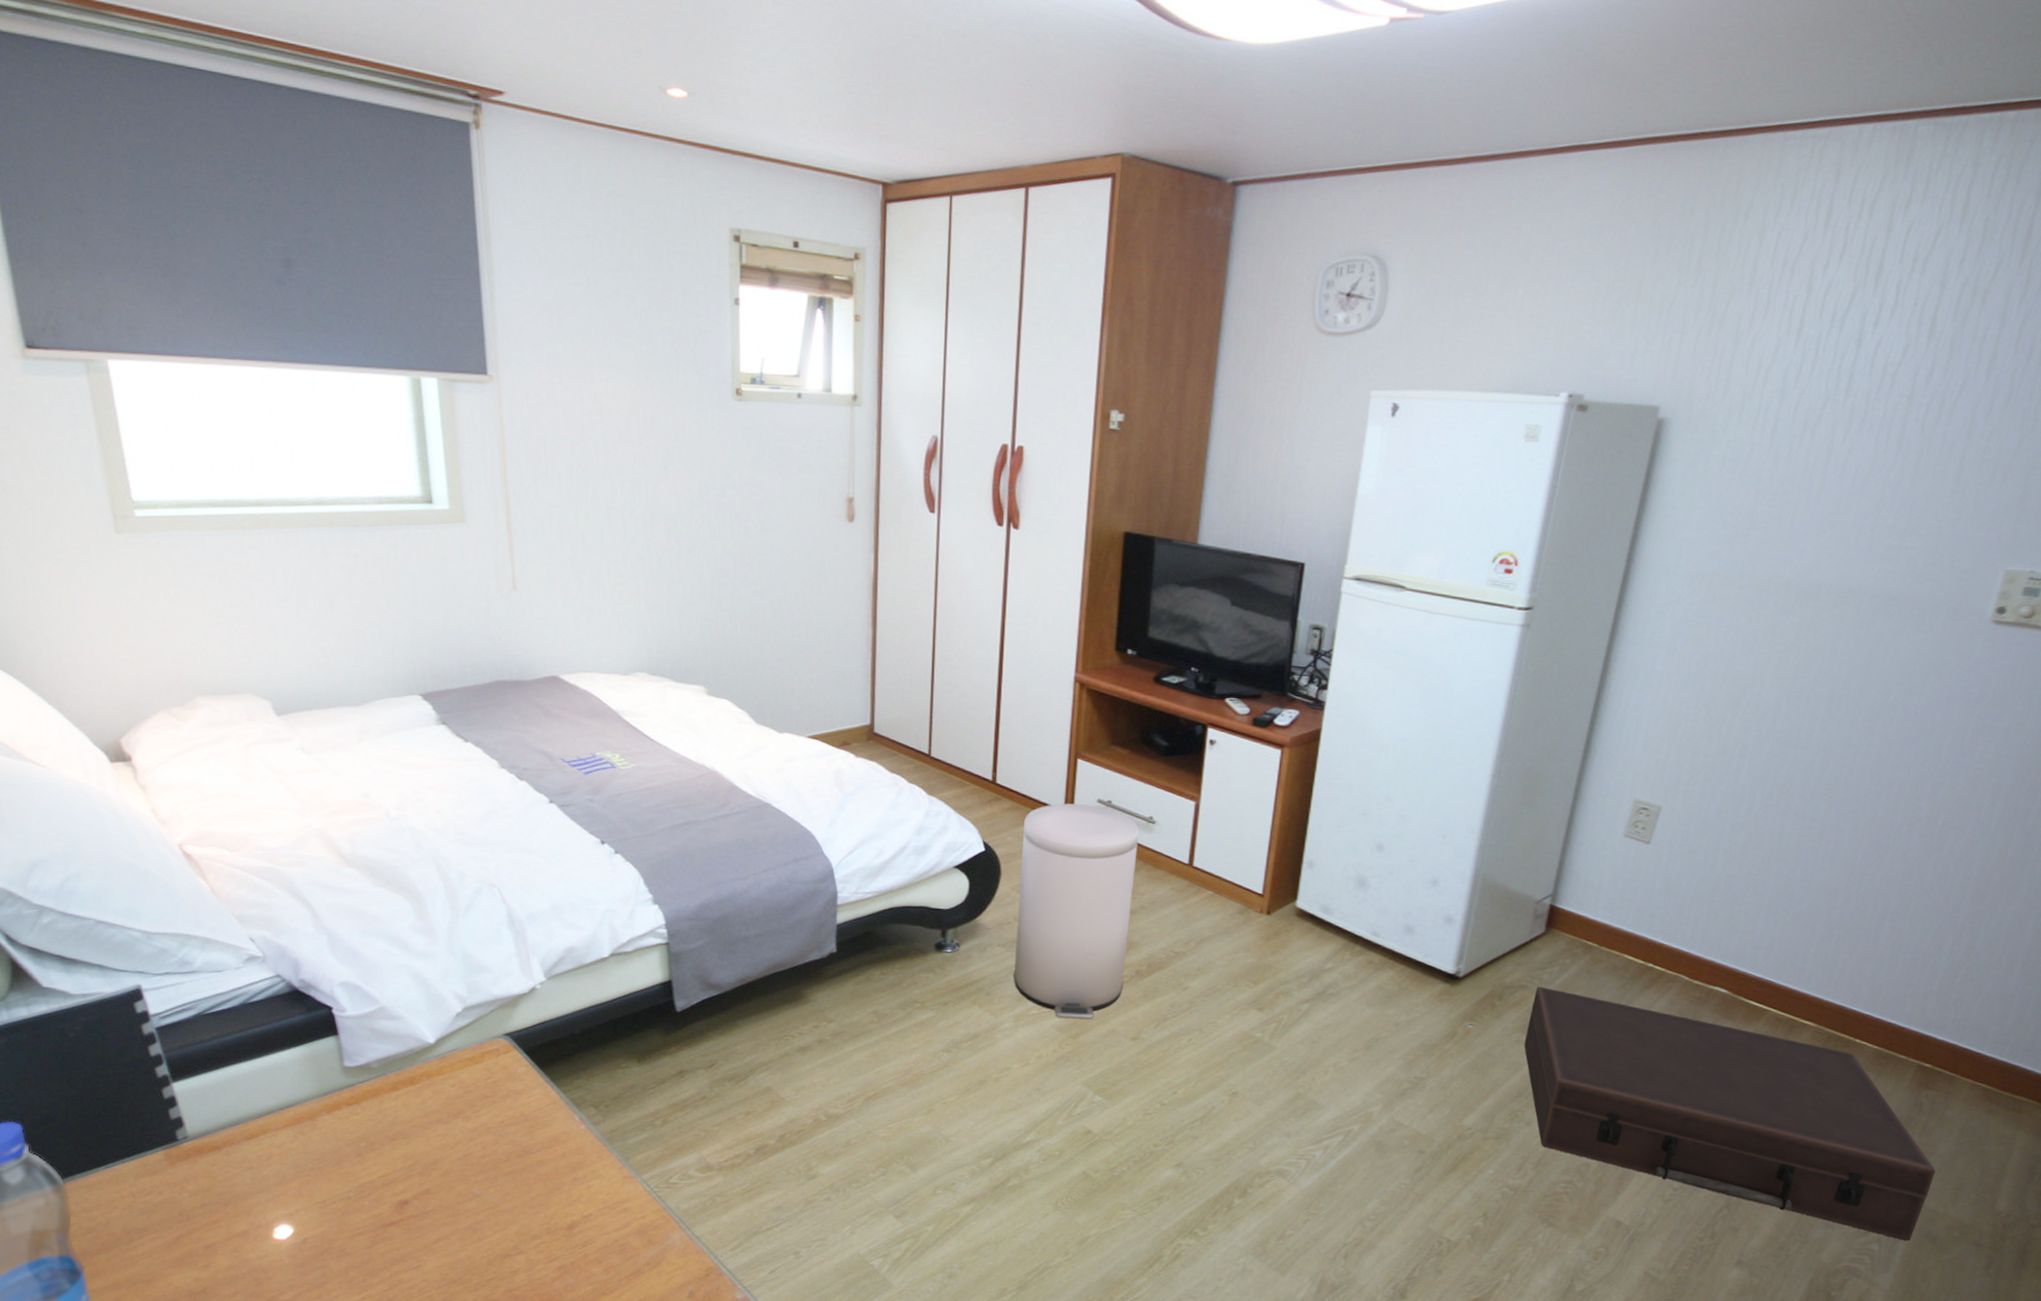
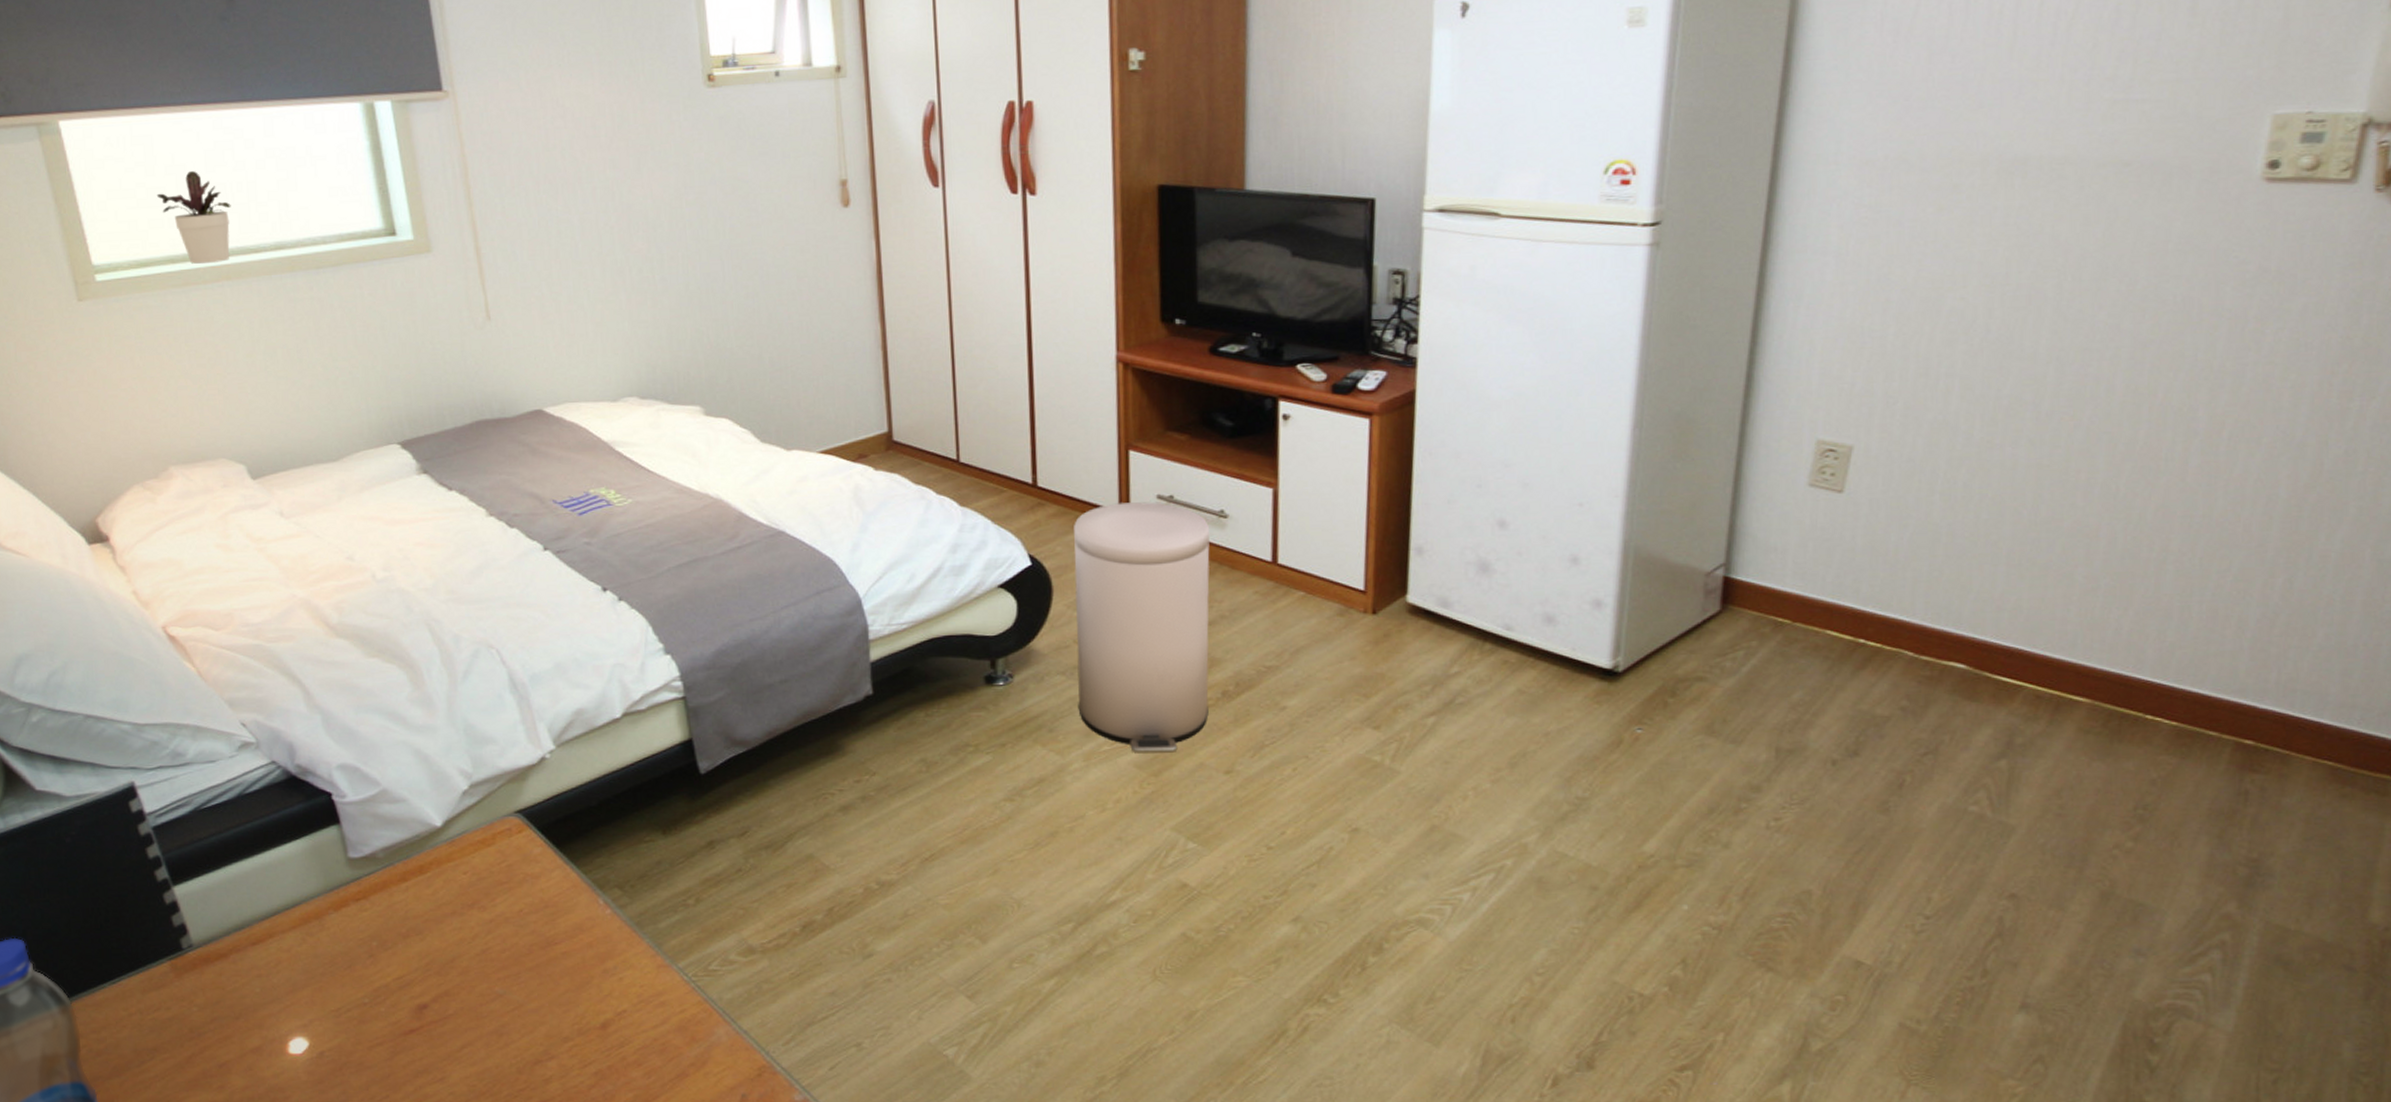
potted plant: none [201,422,274,511] -> present [156,171,231,264]
suitcase: present [1524,986,1936,1242] -> none [1710,676,2277,969]

